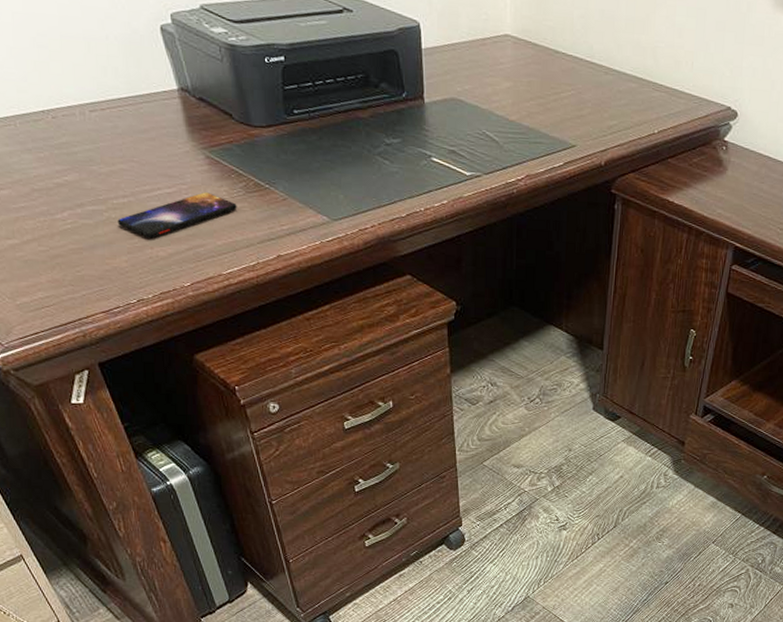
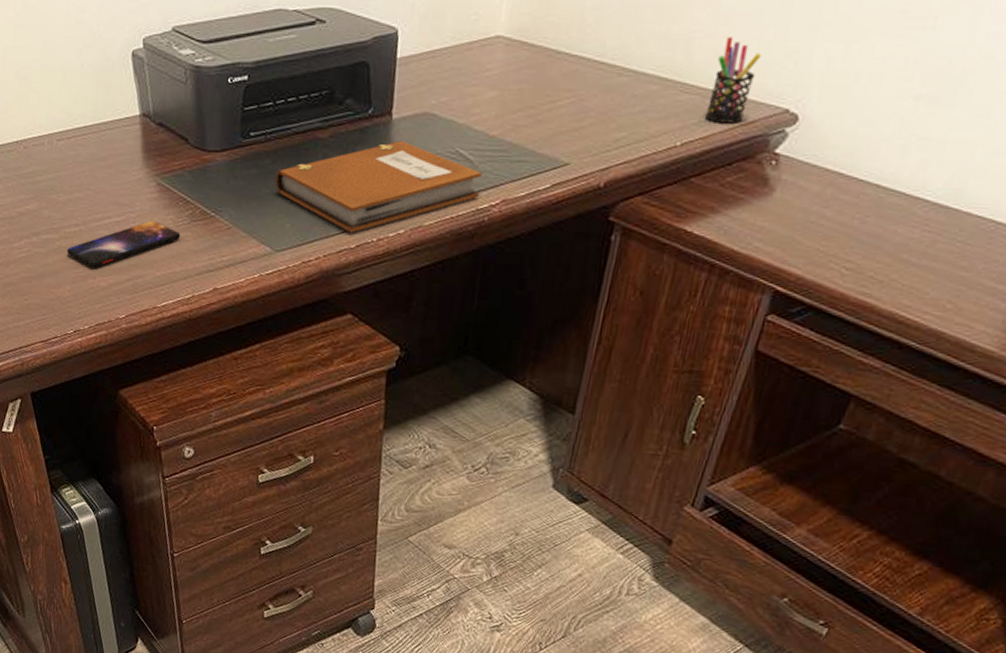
notebook: none [324,122,508,203] -> present [275,141,482,233]
pen holder: none [672,47,707,117] -> present [704,36,761,124]

